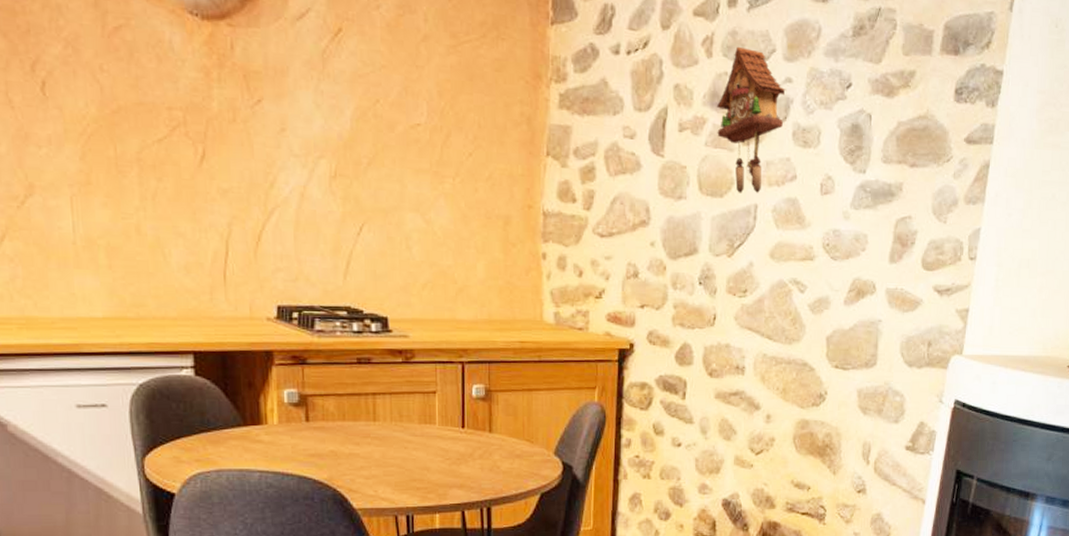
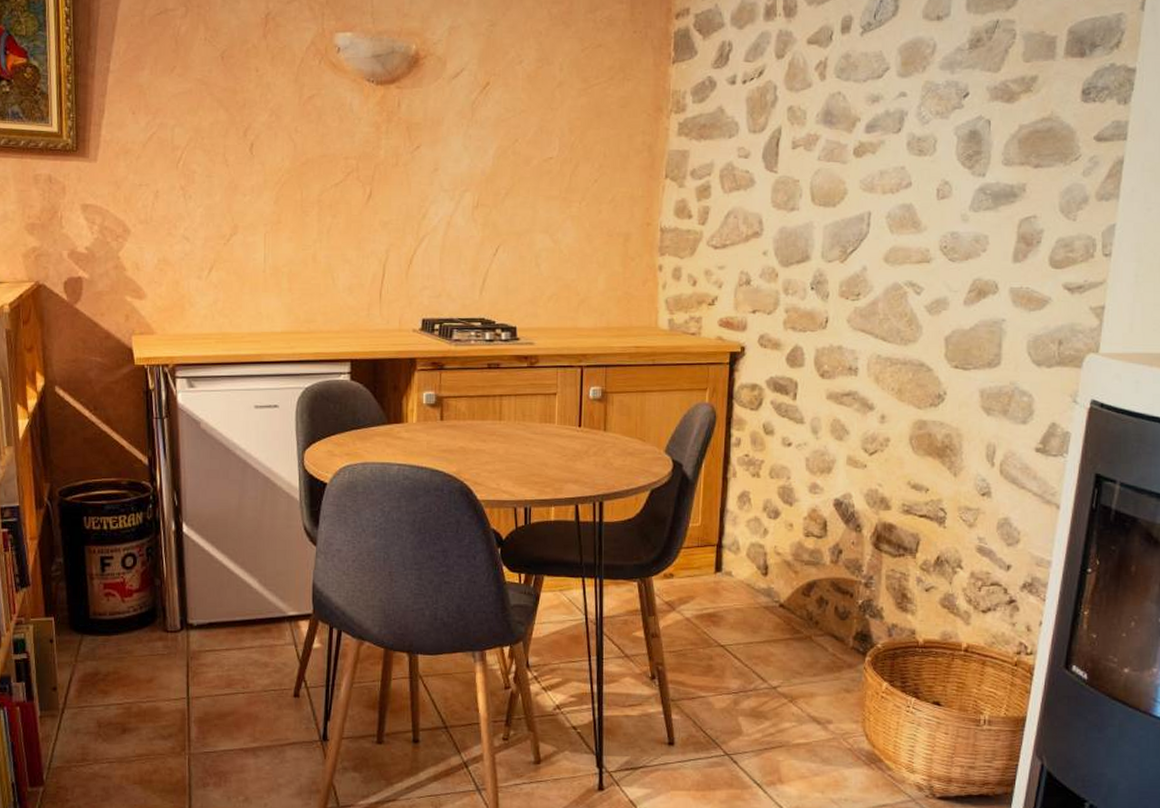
cuckoo clock: present [716,46,787,193] -> none [829,68,901,202]

